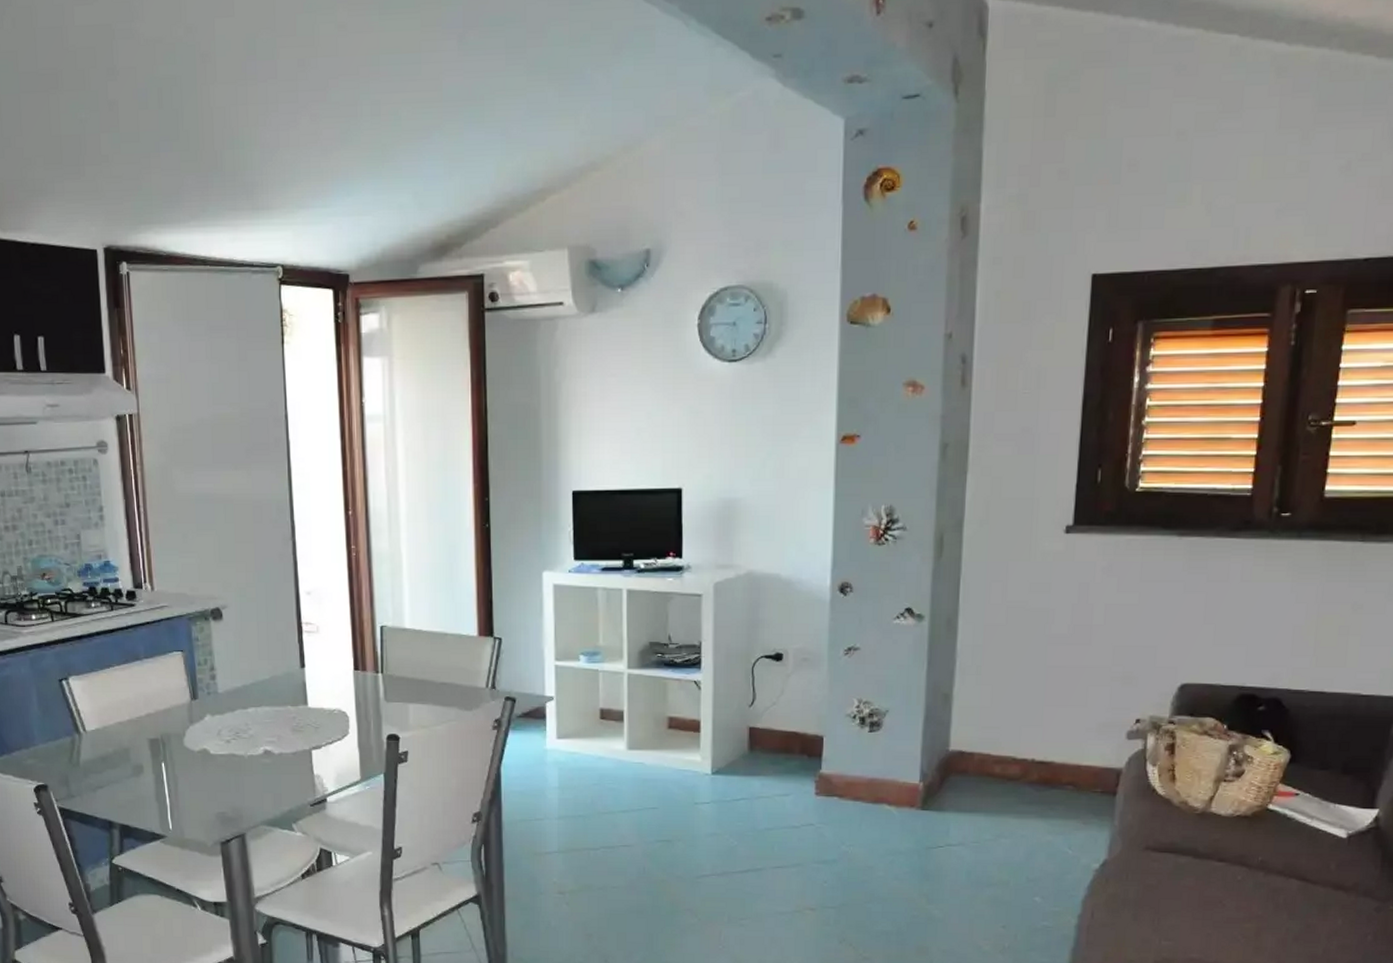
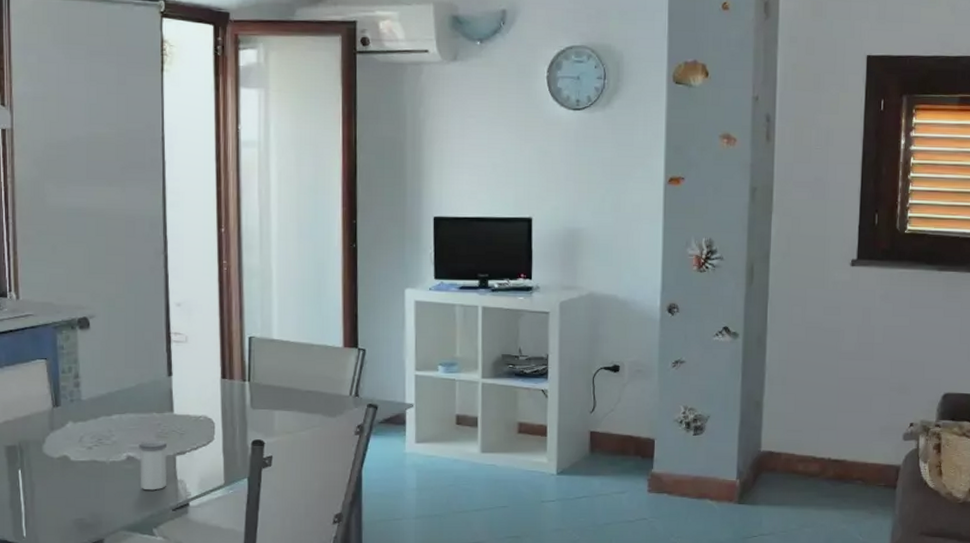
salt shaker: none [275,735,303,785] -> present [139,441,168,491]

